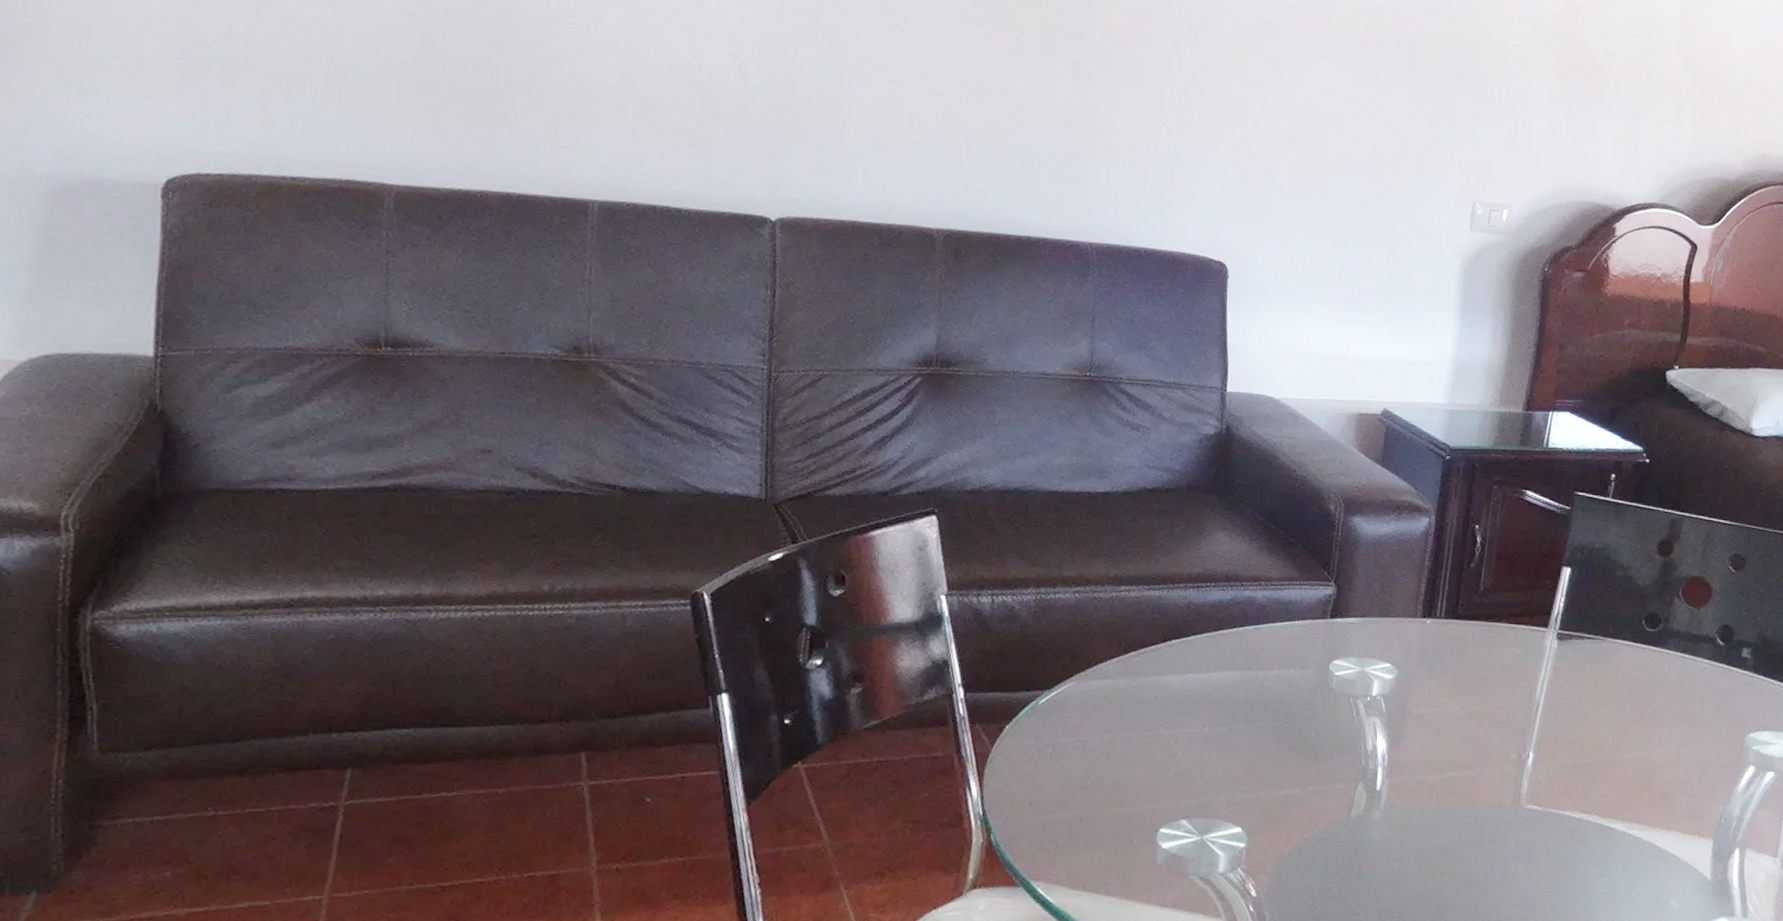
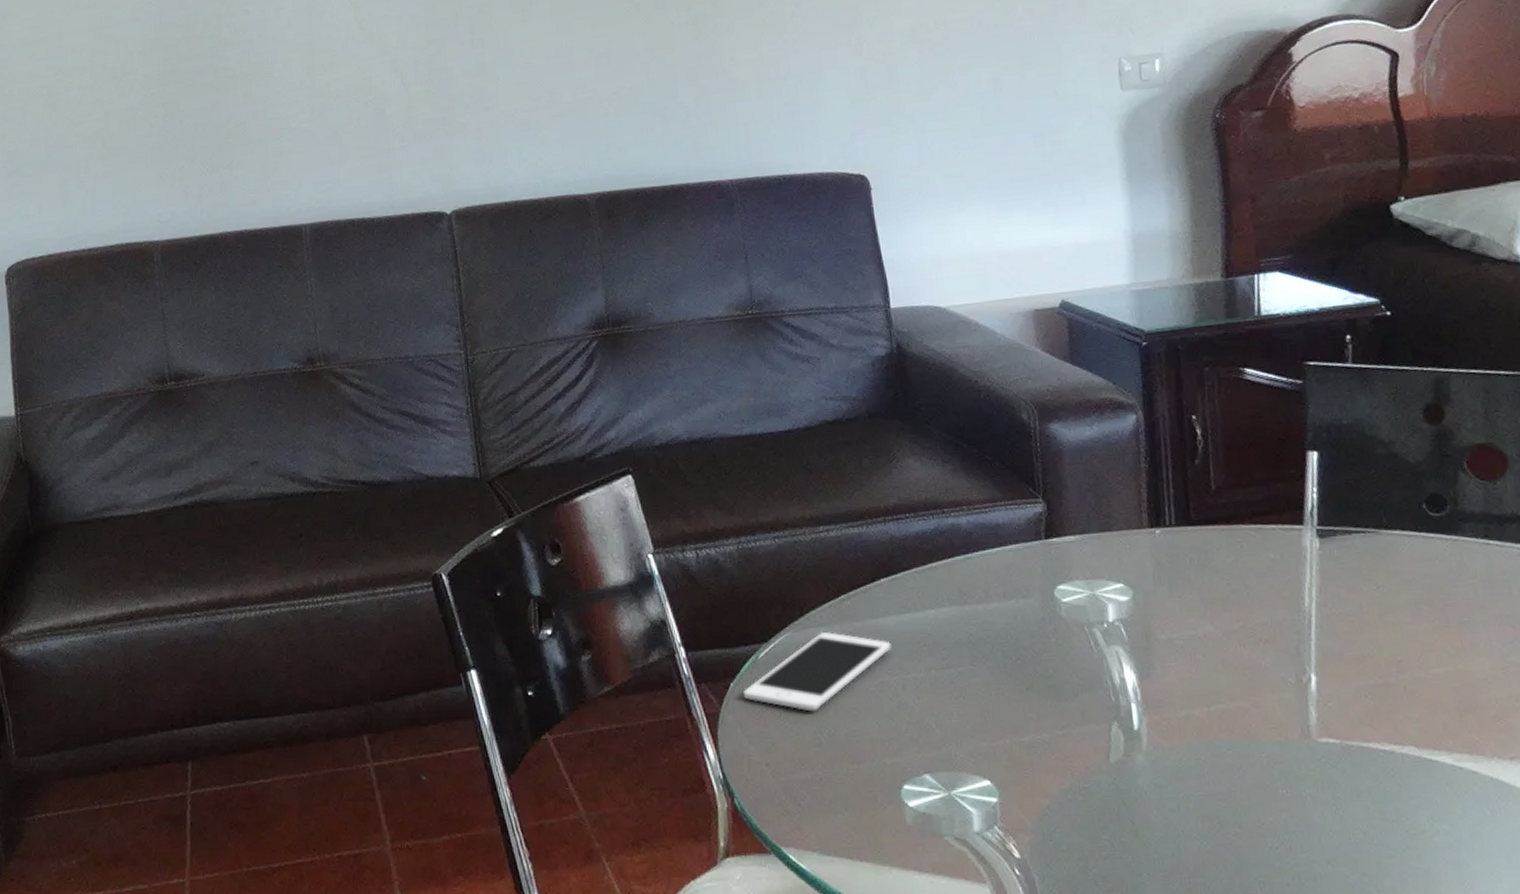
cell phone: none [1018,683,1171,757] -> present [744,631,891,712]

